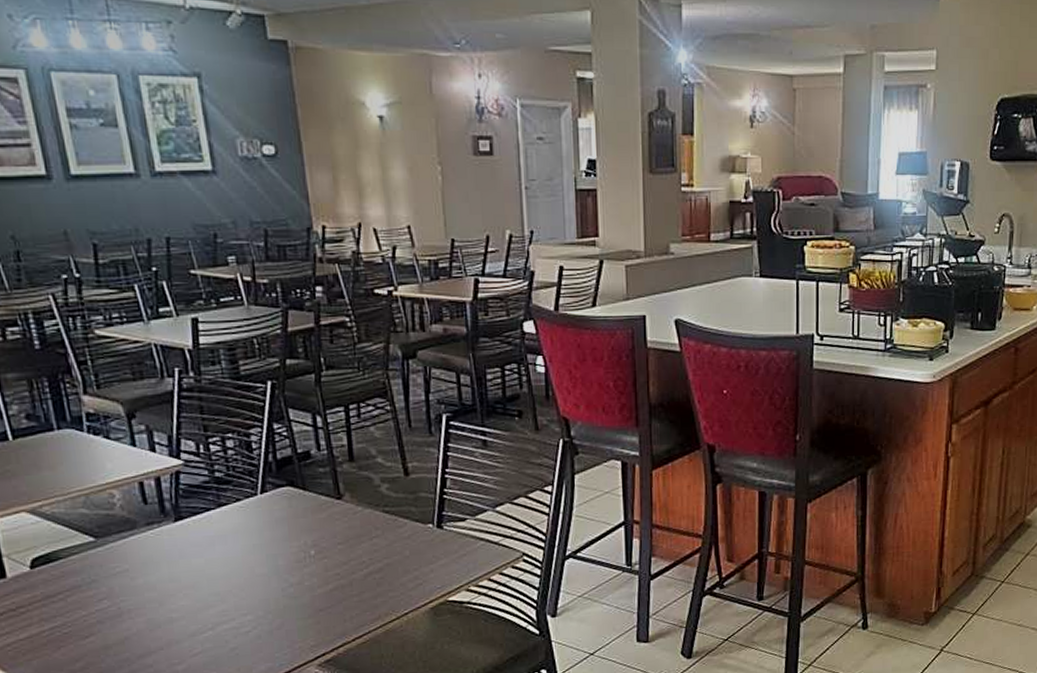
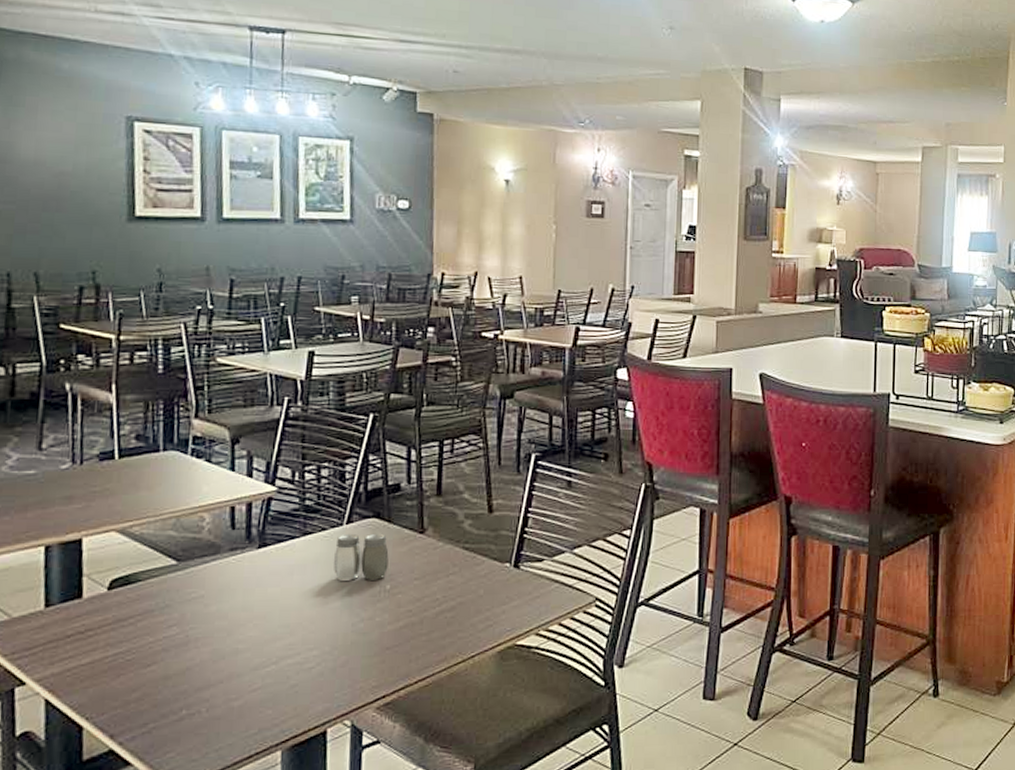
salt and pepper shaker: none [253,501,310,549] -> present [333,533,389,581]

